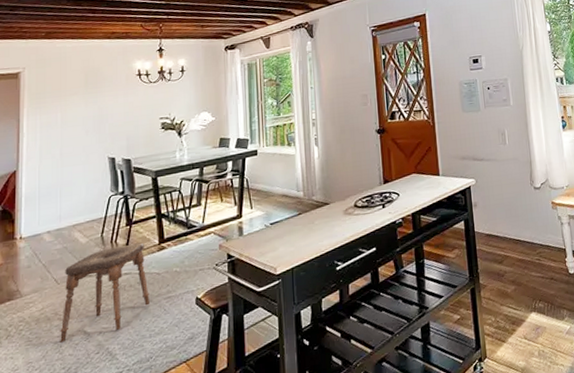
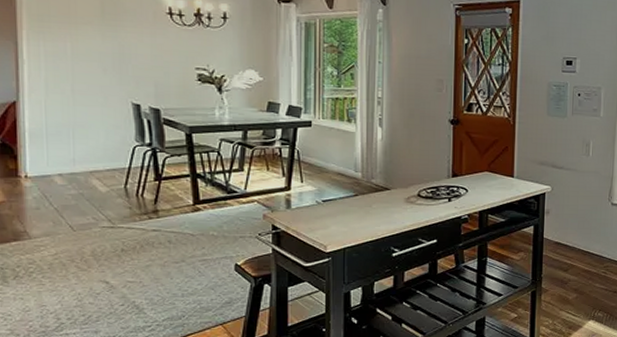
stool: present [60,242,150,342] -> none [78,200,182,290]

